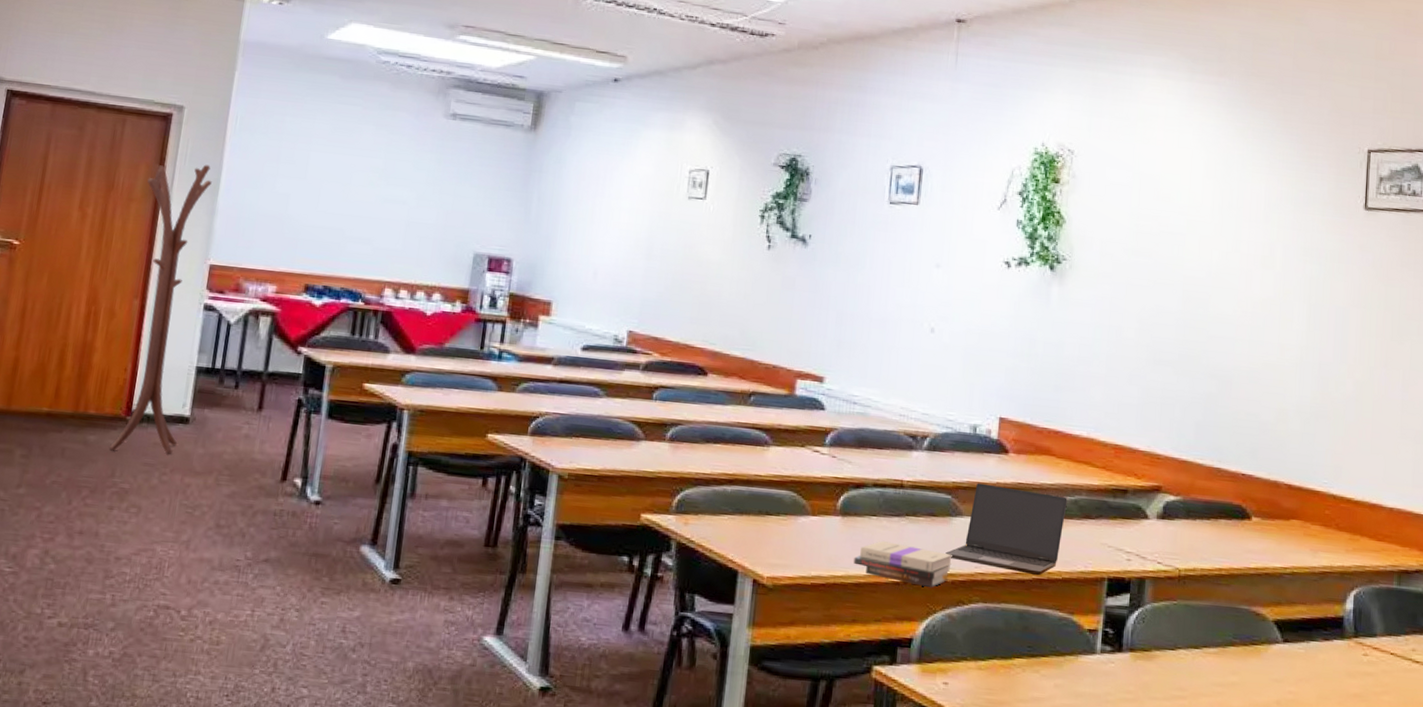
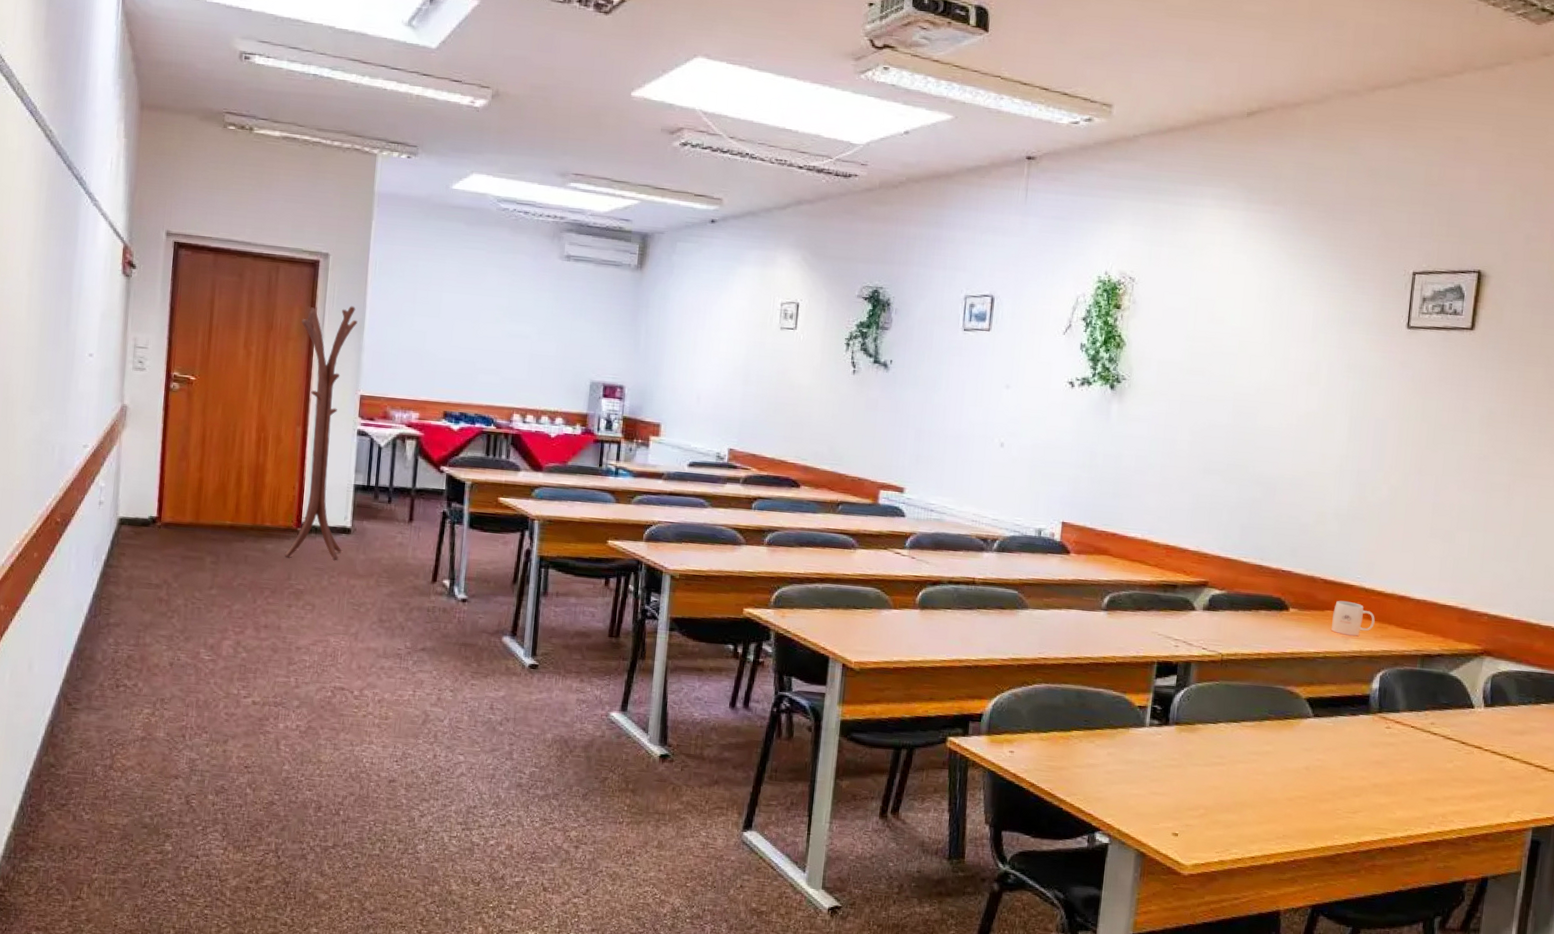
books: present [854,541,952,588] -> none [931,631,1018,671]
laptop: present [945,483,1068,576] -> none [1012,580,1123,660]
mug: none [1298,508,1345,550] -> present [1331,600,1375,637]

